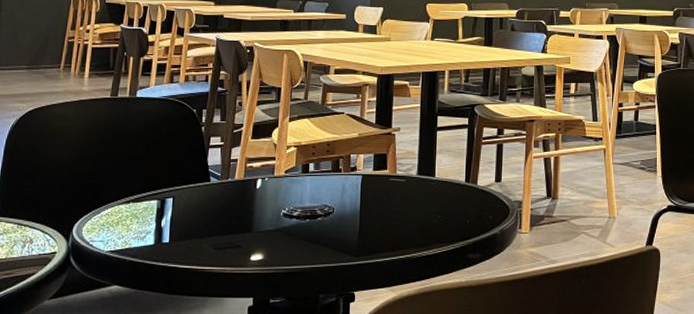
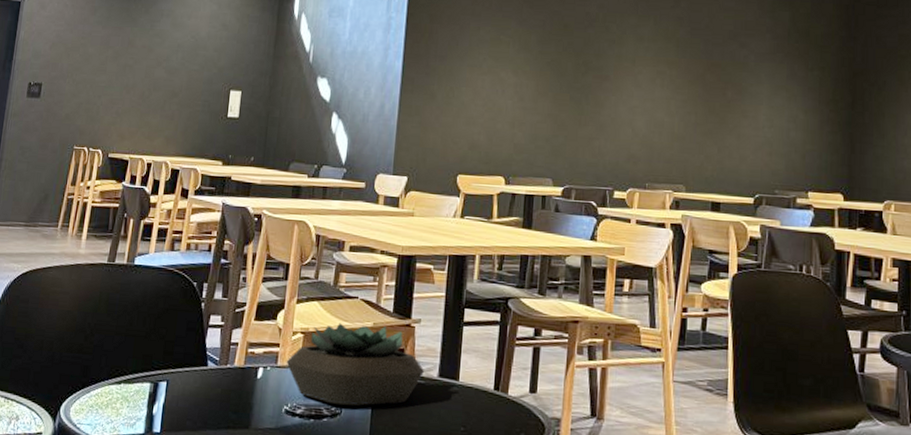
succulent plant: none [282,135,406,206] -> present [286,323,425,406]

